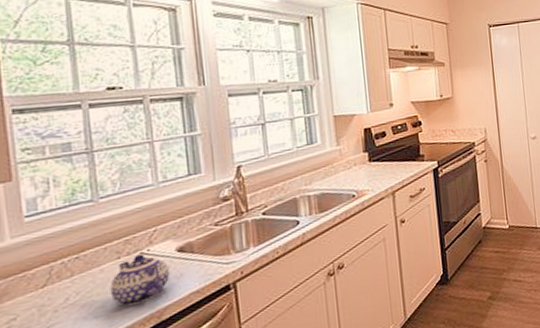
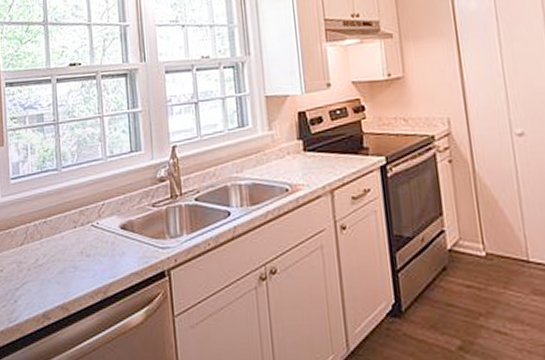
teapot: present [110,254,170,306] -> none [68,226,114,276]

